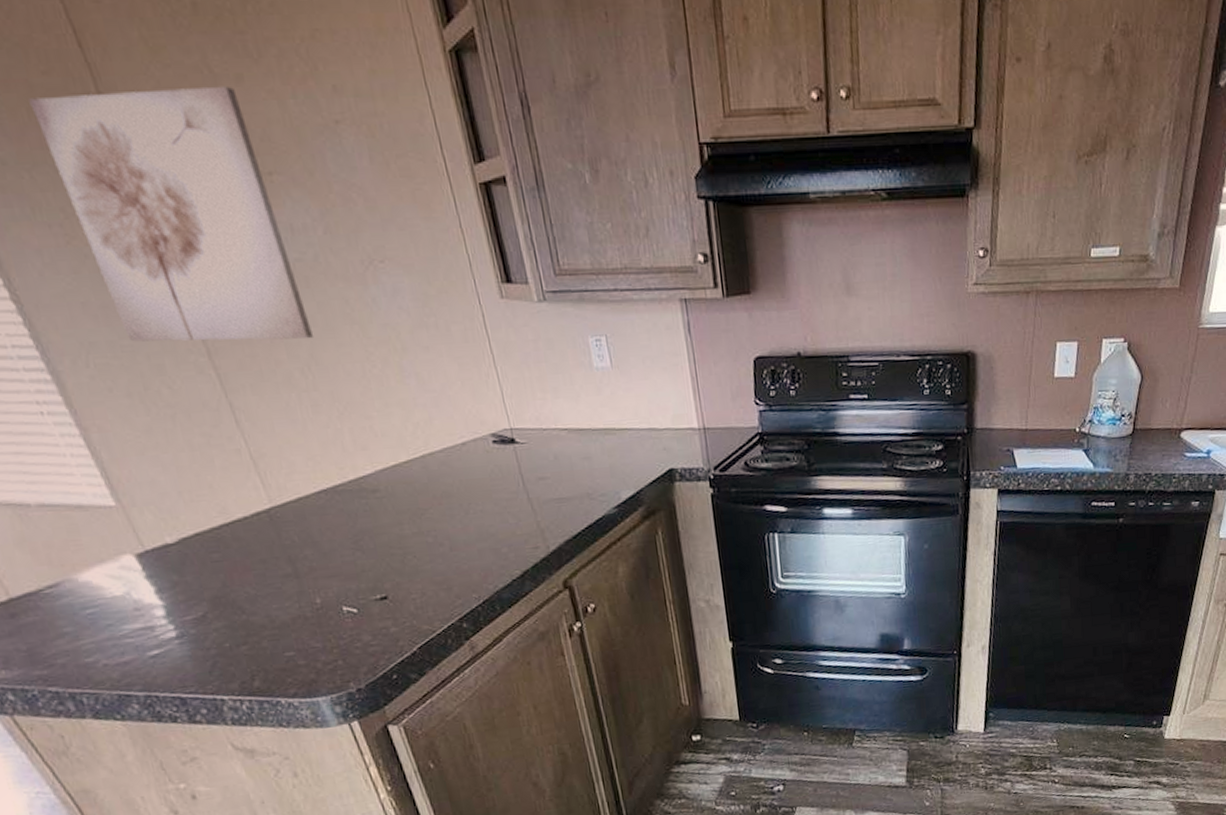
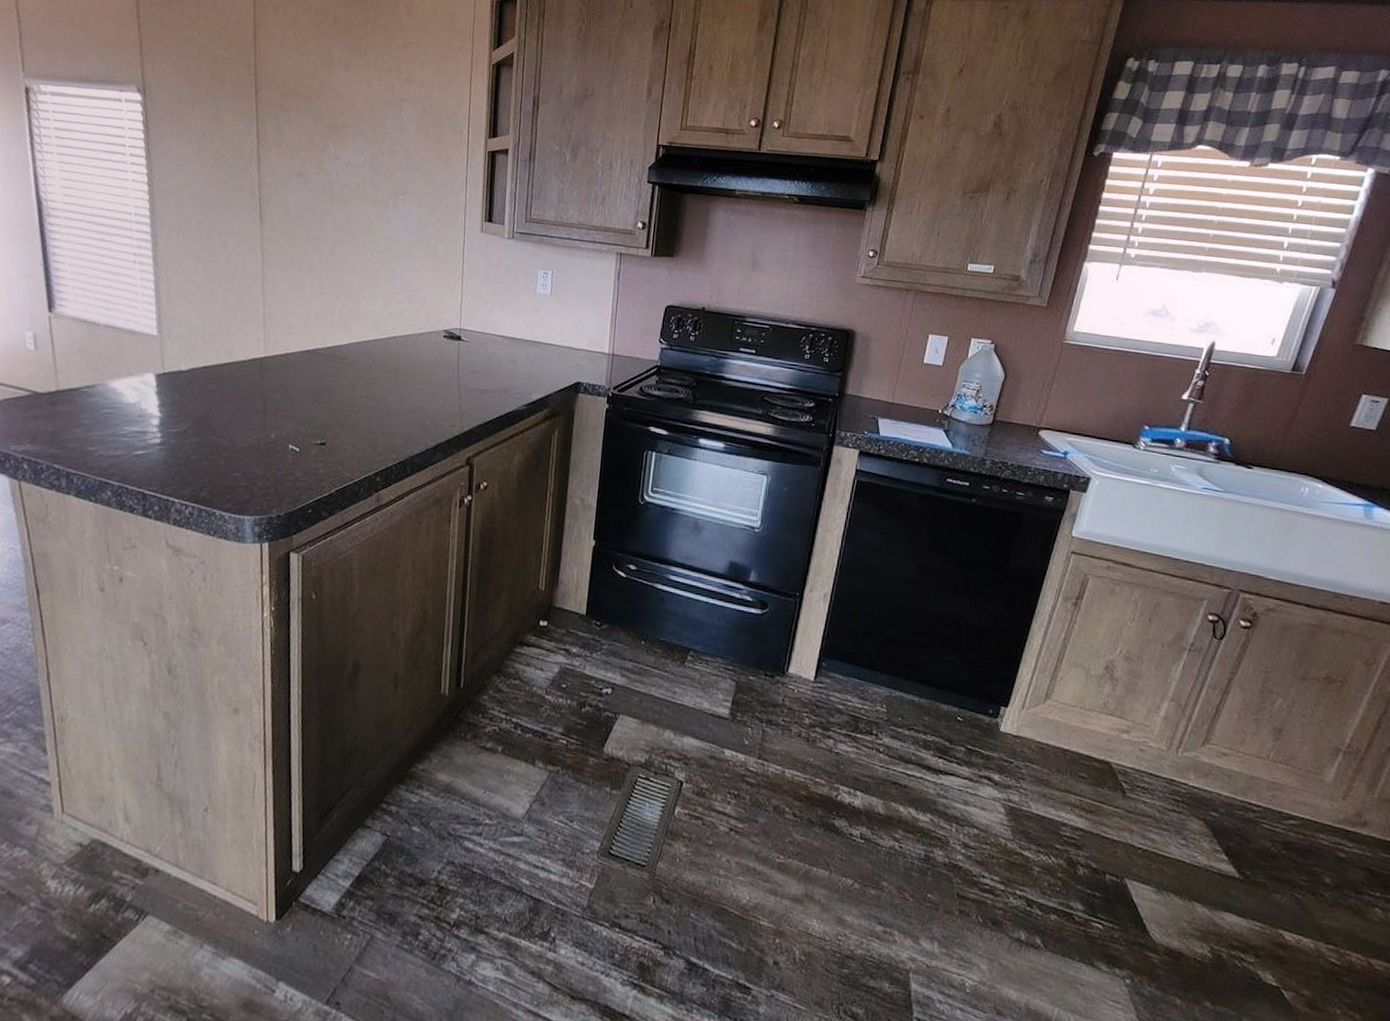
wall art: present [29,86,315,342] -> none [210,63,343,240]

